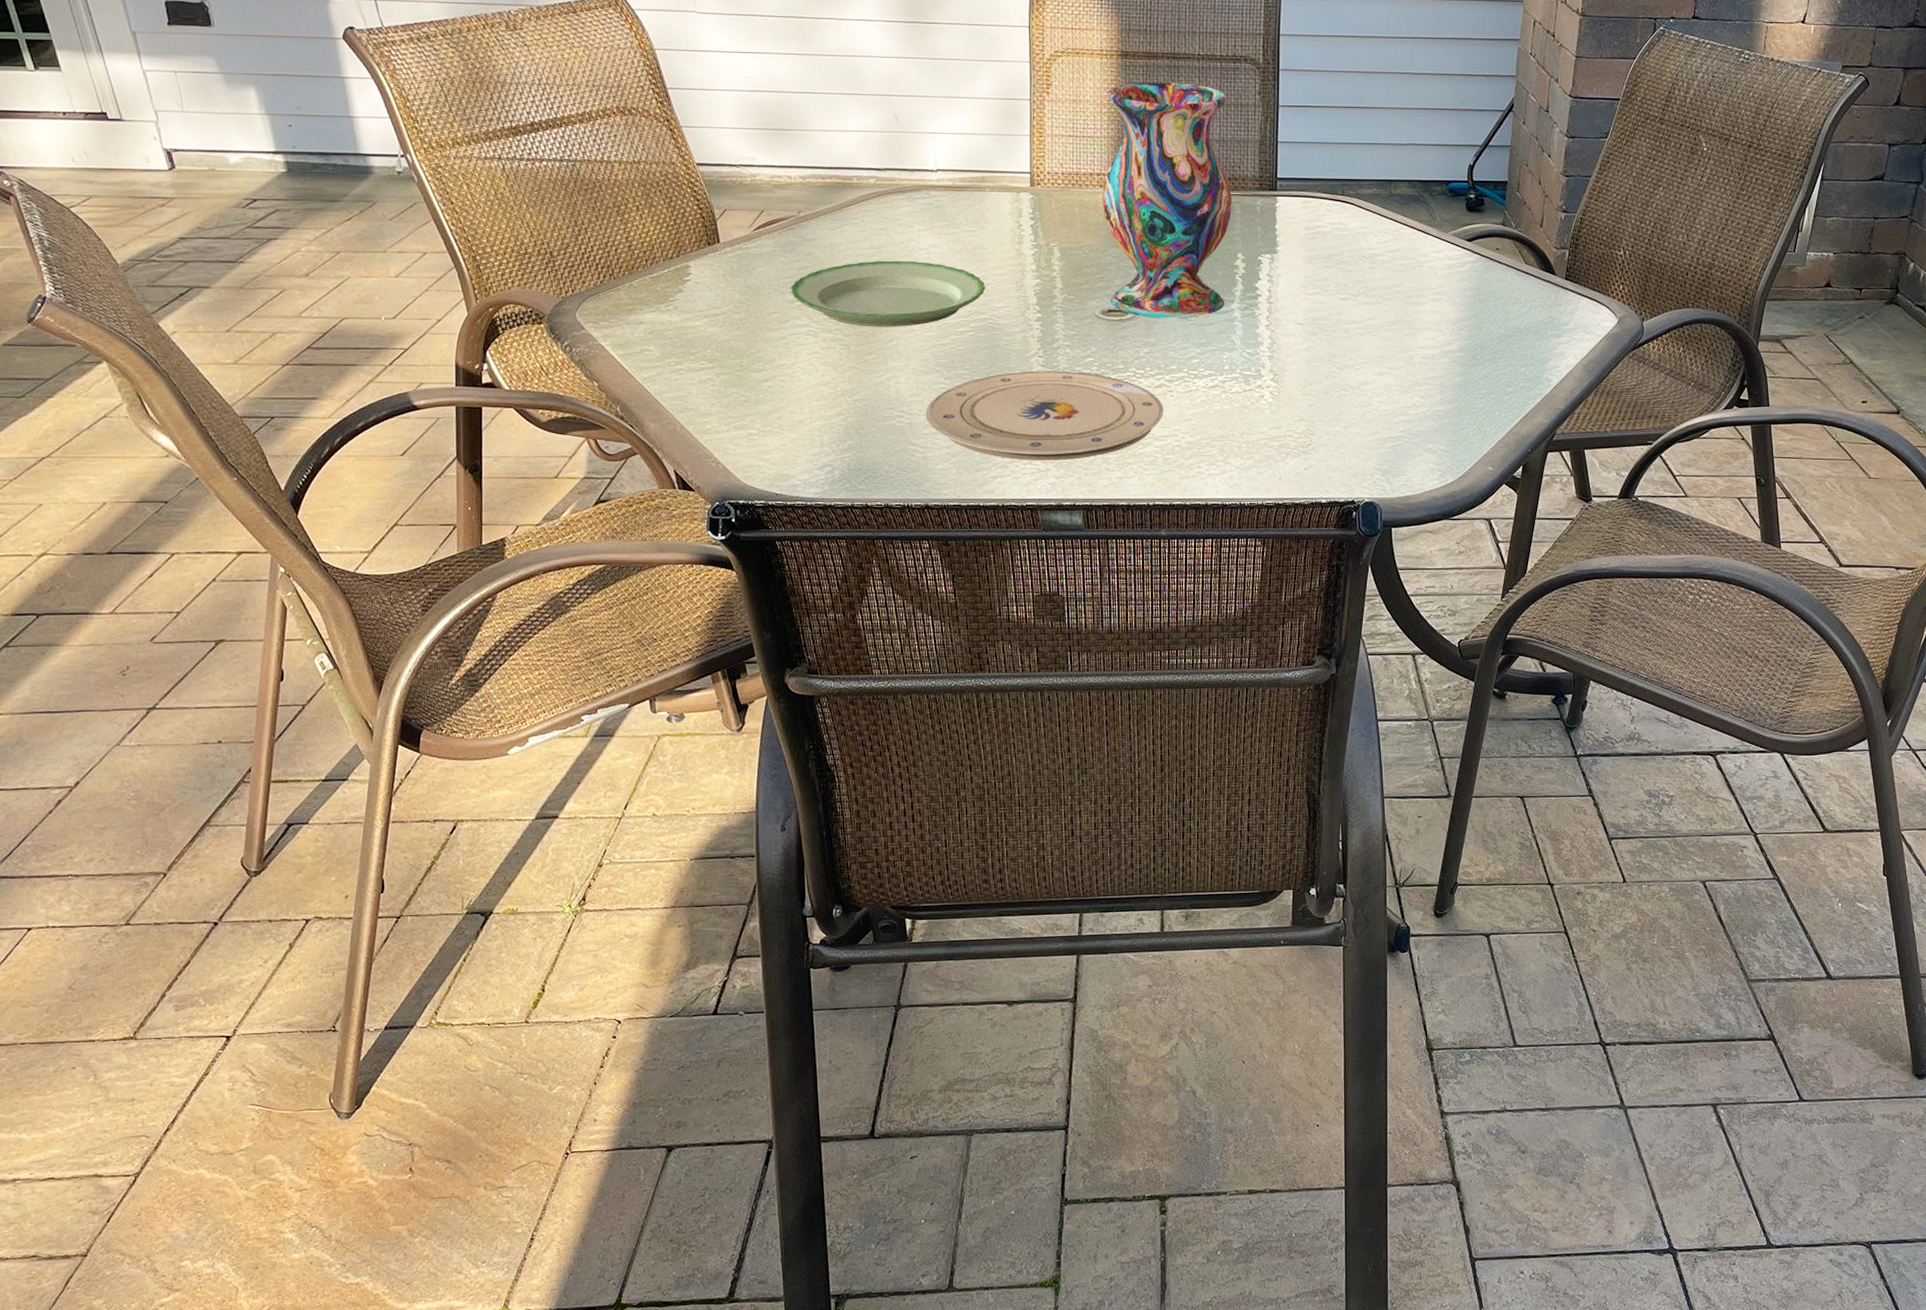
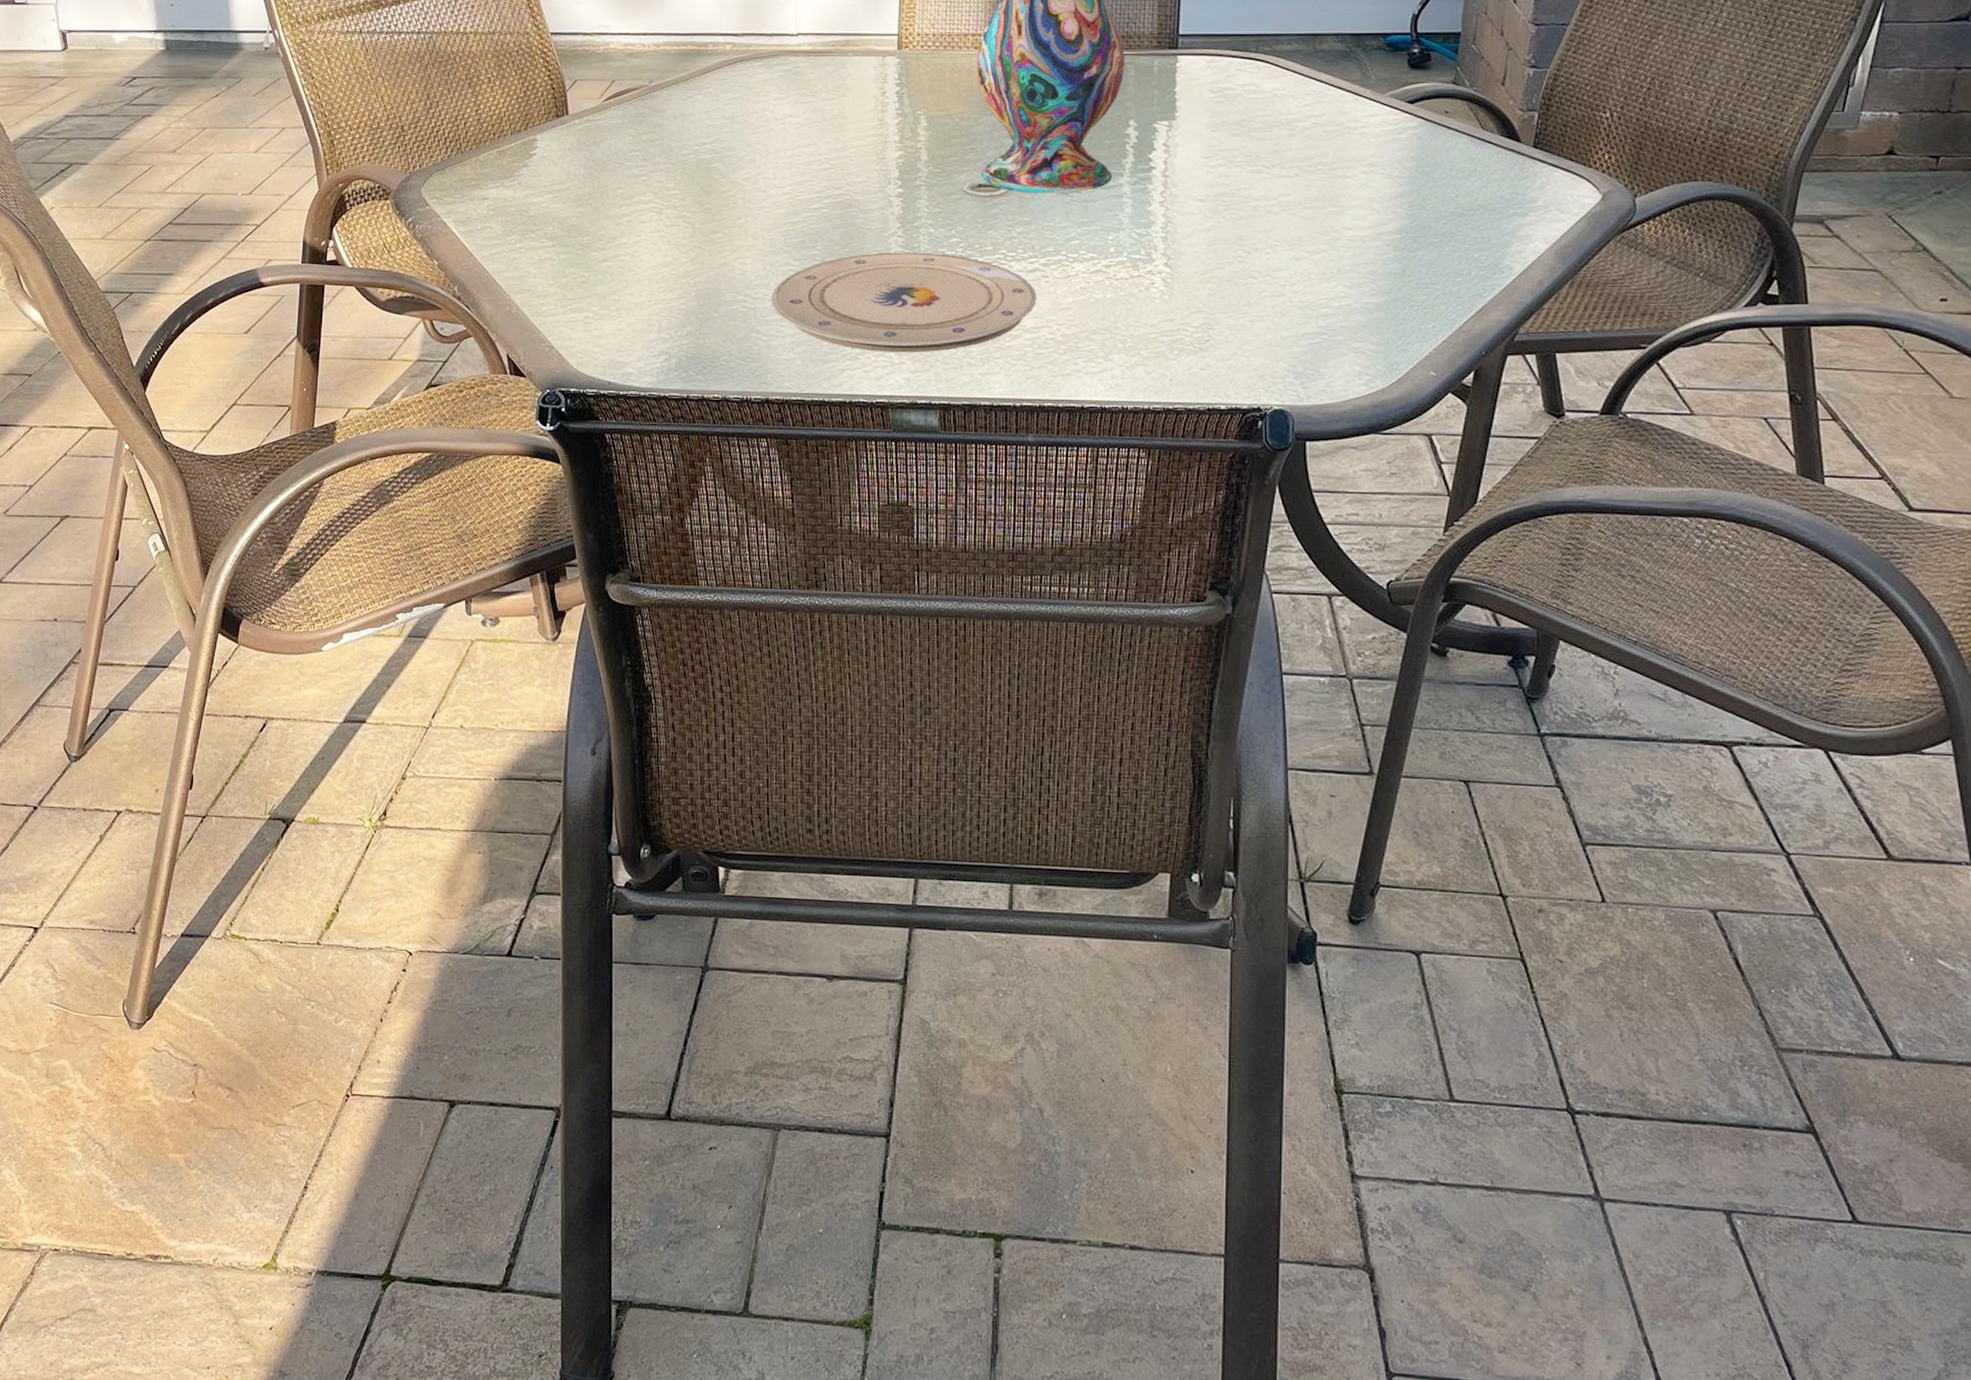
plate: present [790,260,986,327] -> none [636,131,843,204]

